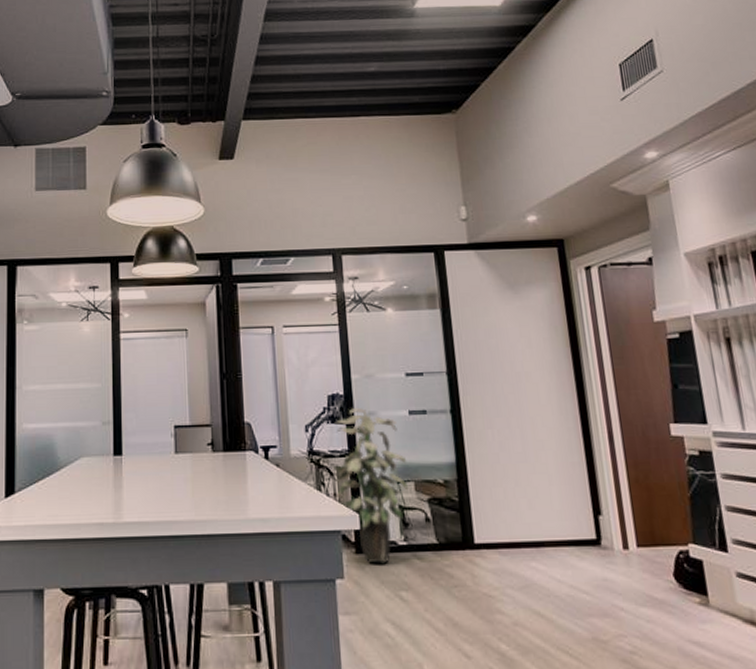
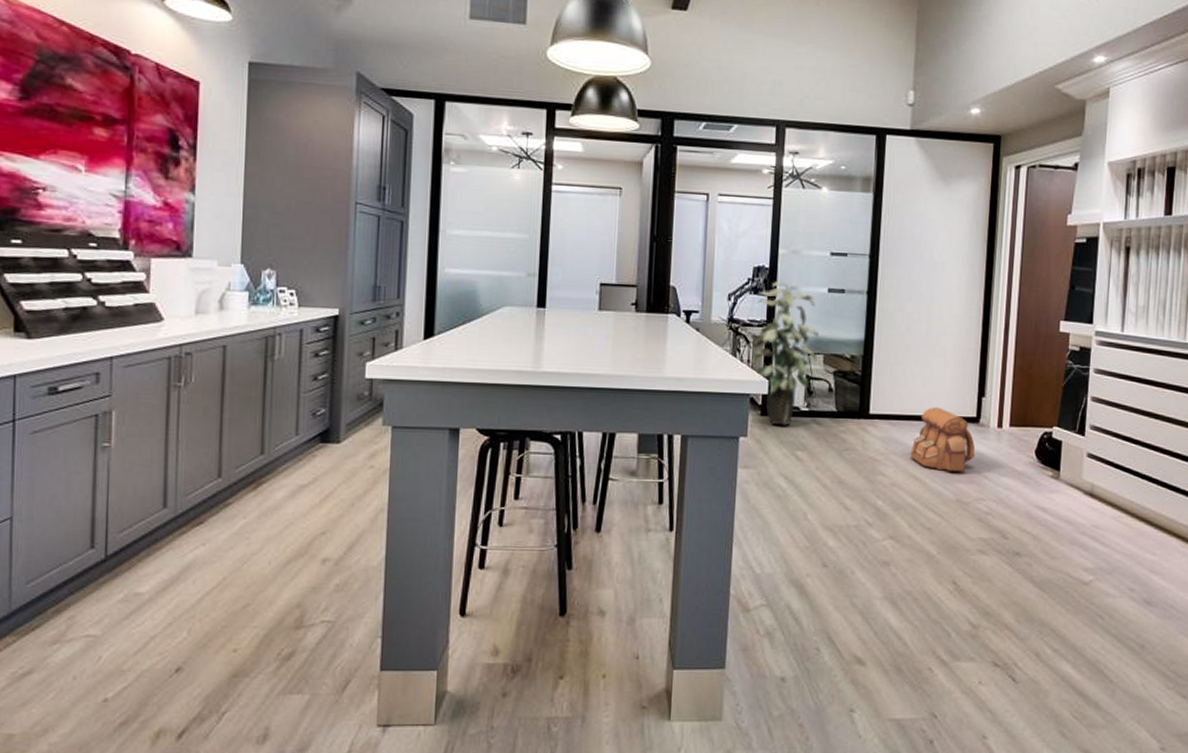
backpack: none [528,531,604,604] -> present [910,407,976,471]

